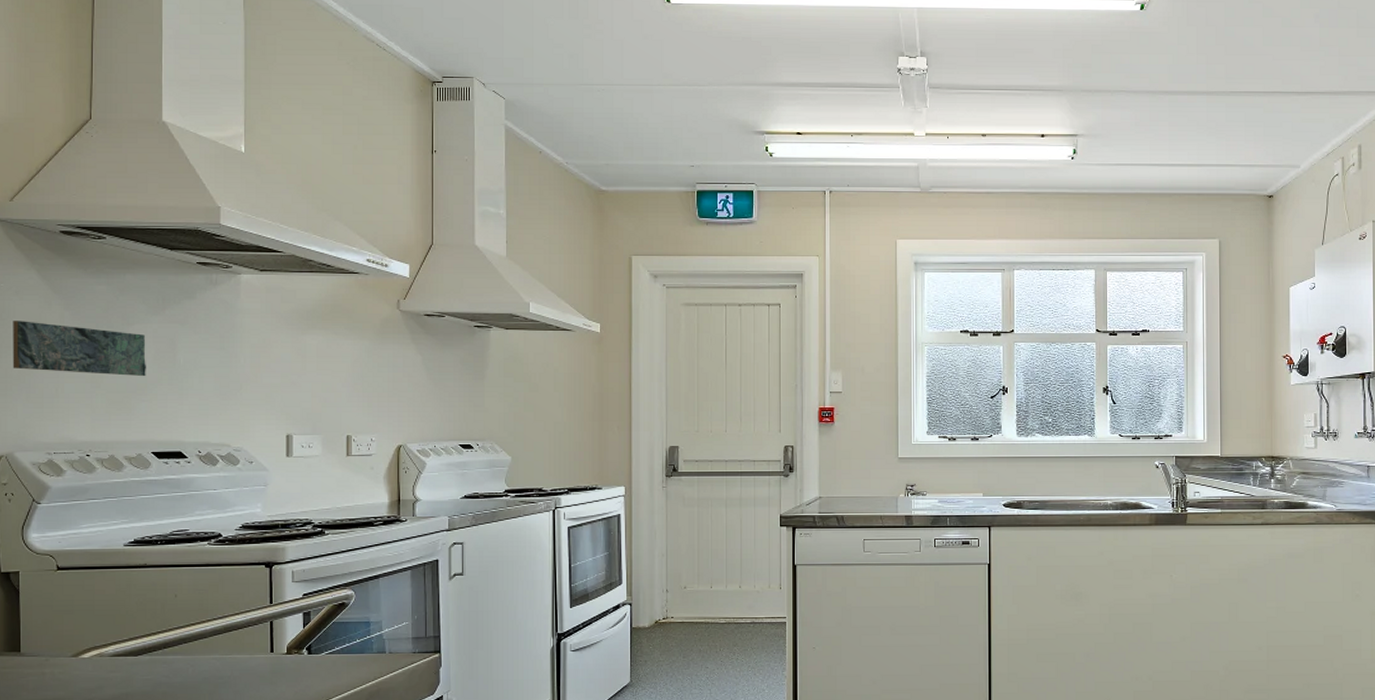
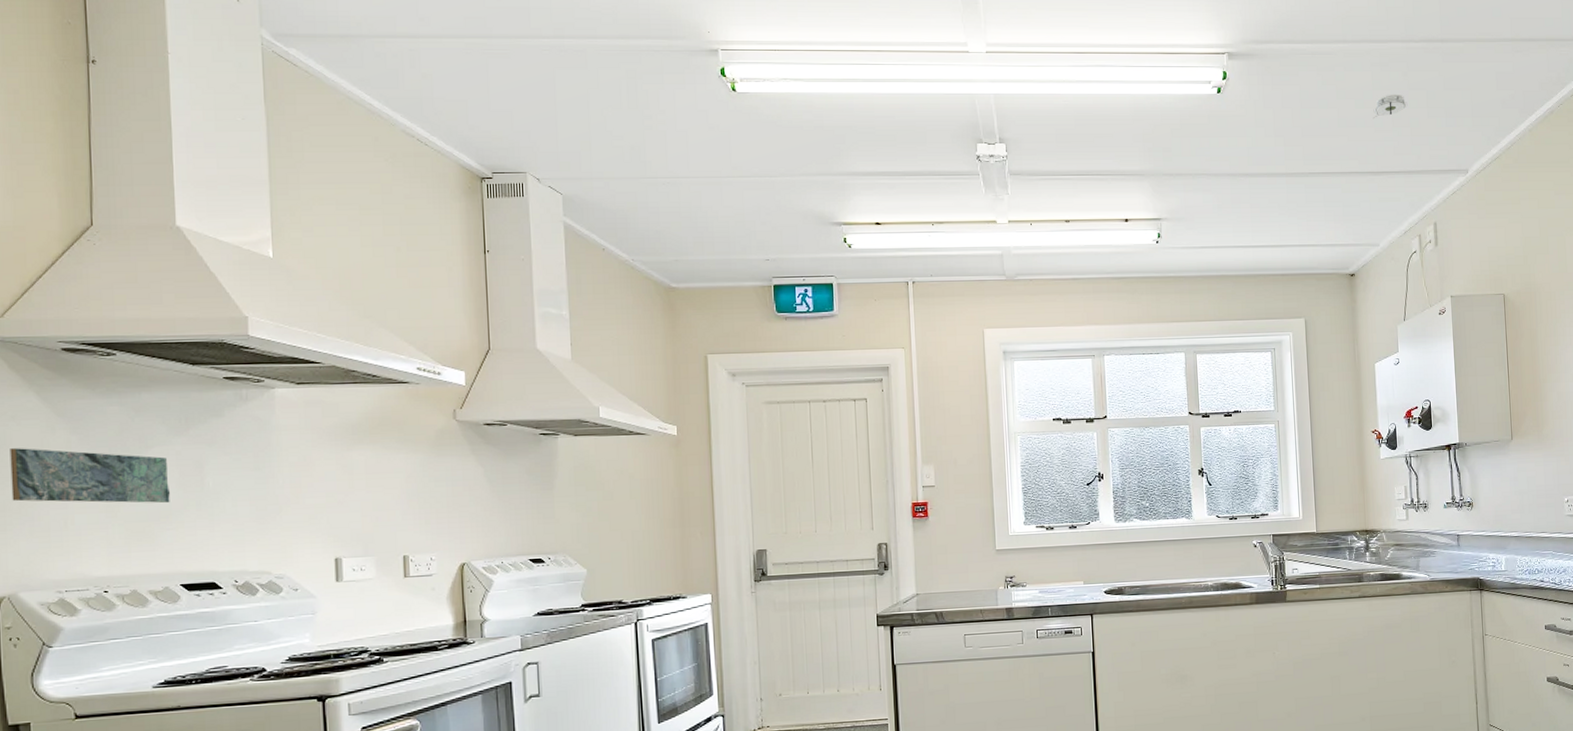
smoke detector: none [1299,12,1337,38] -> present [1373,94,1408,119]

